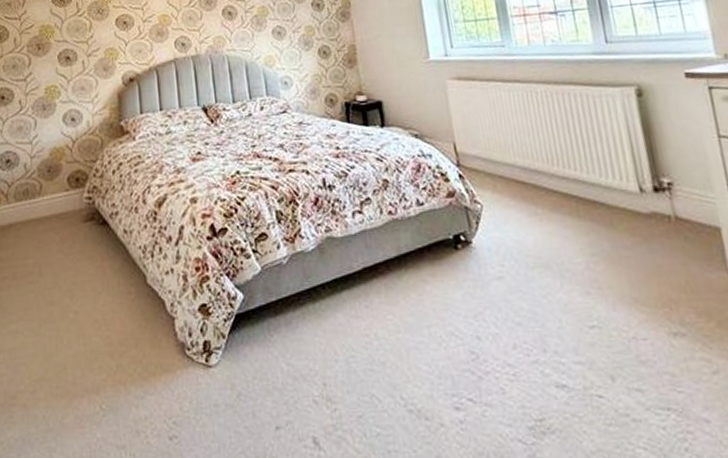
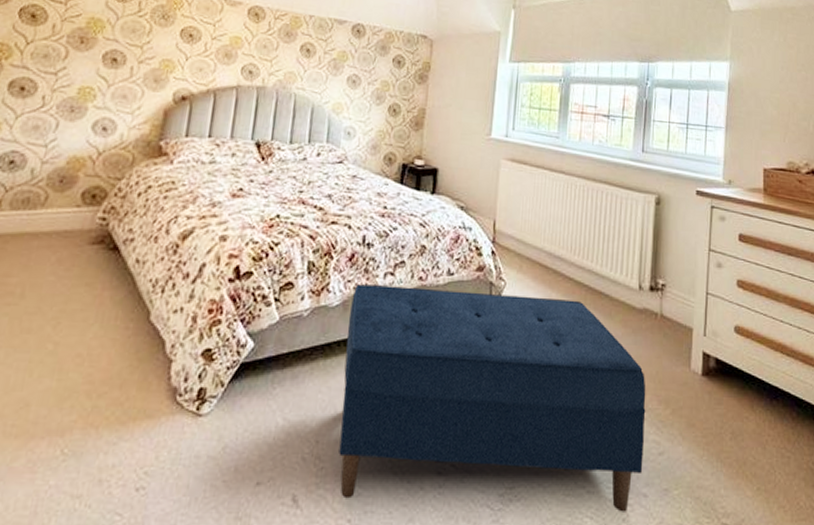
bench: none [325,213,697,441] -> present [339,284,646,512]

